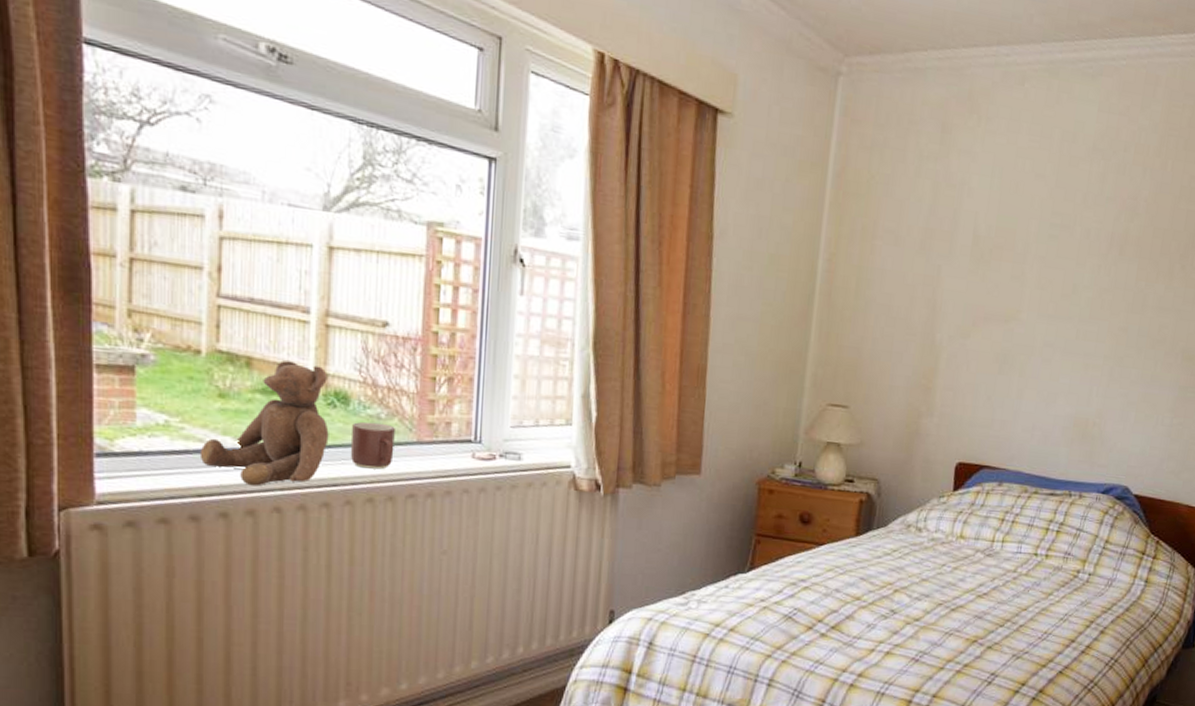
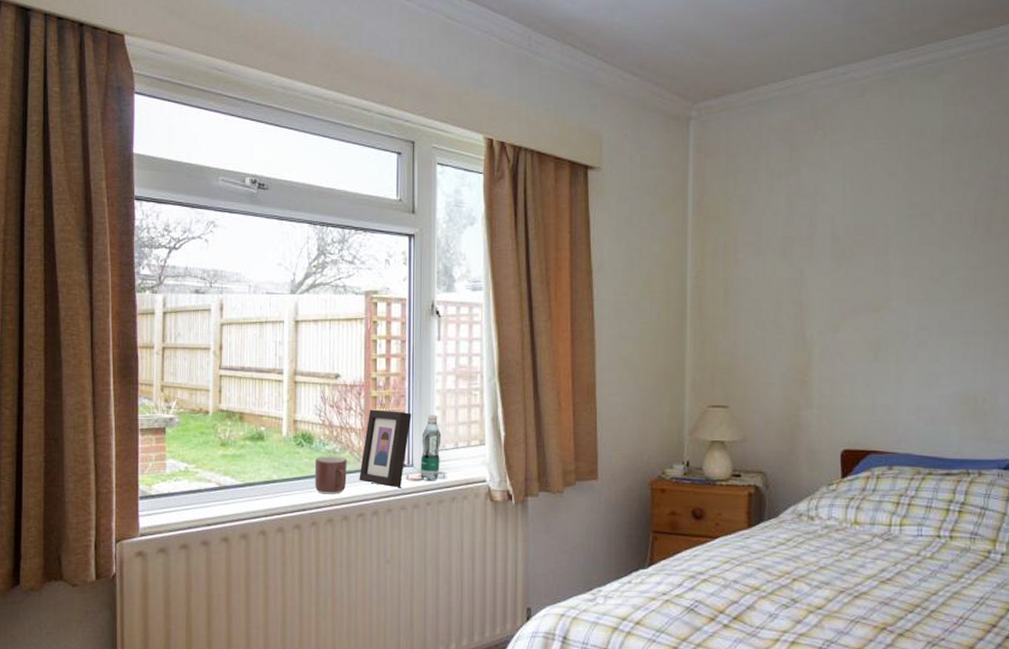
teddy bear: present [199,360,329,486] -> none [208,413,299,515]
picture frame: none [410,370,483,467] -> present [359,409,412,487]
bottle: none [489,384,519,463] -> present [420,415,441,482]

